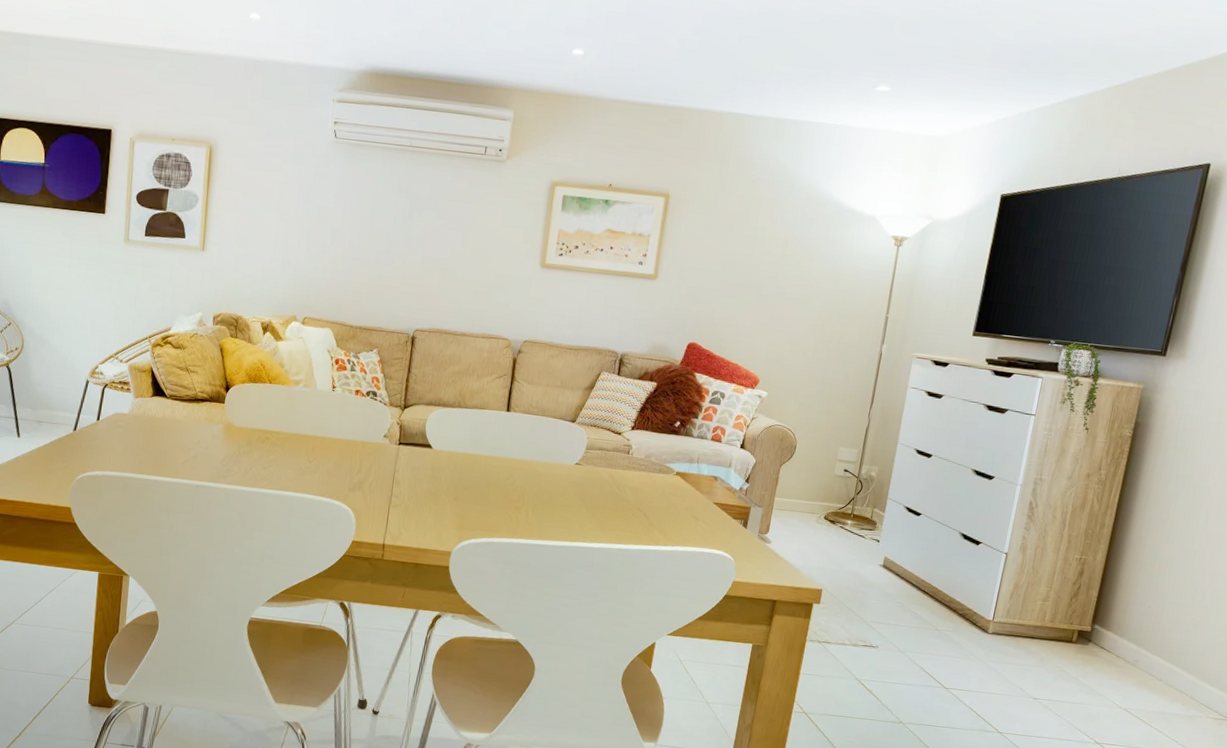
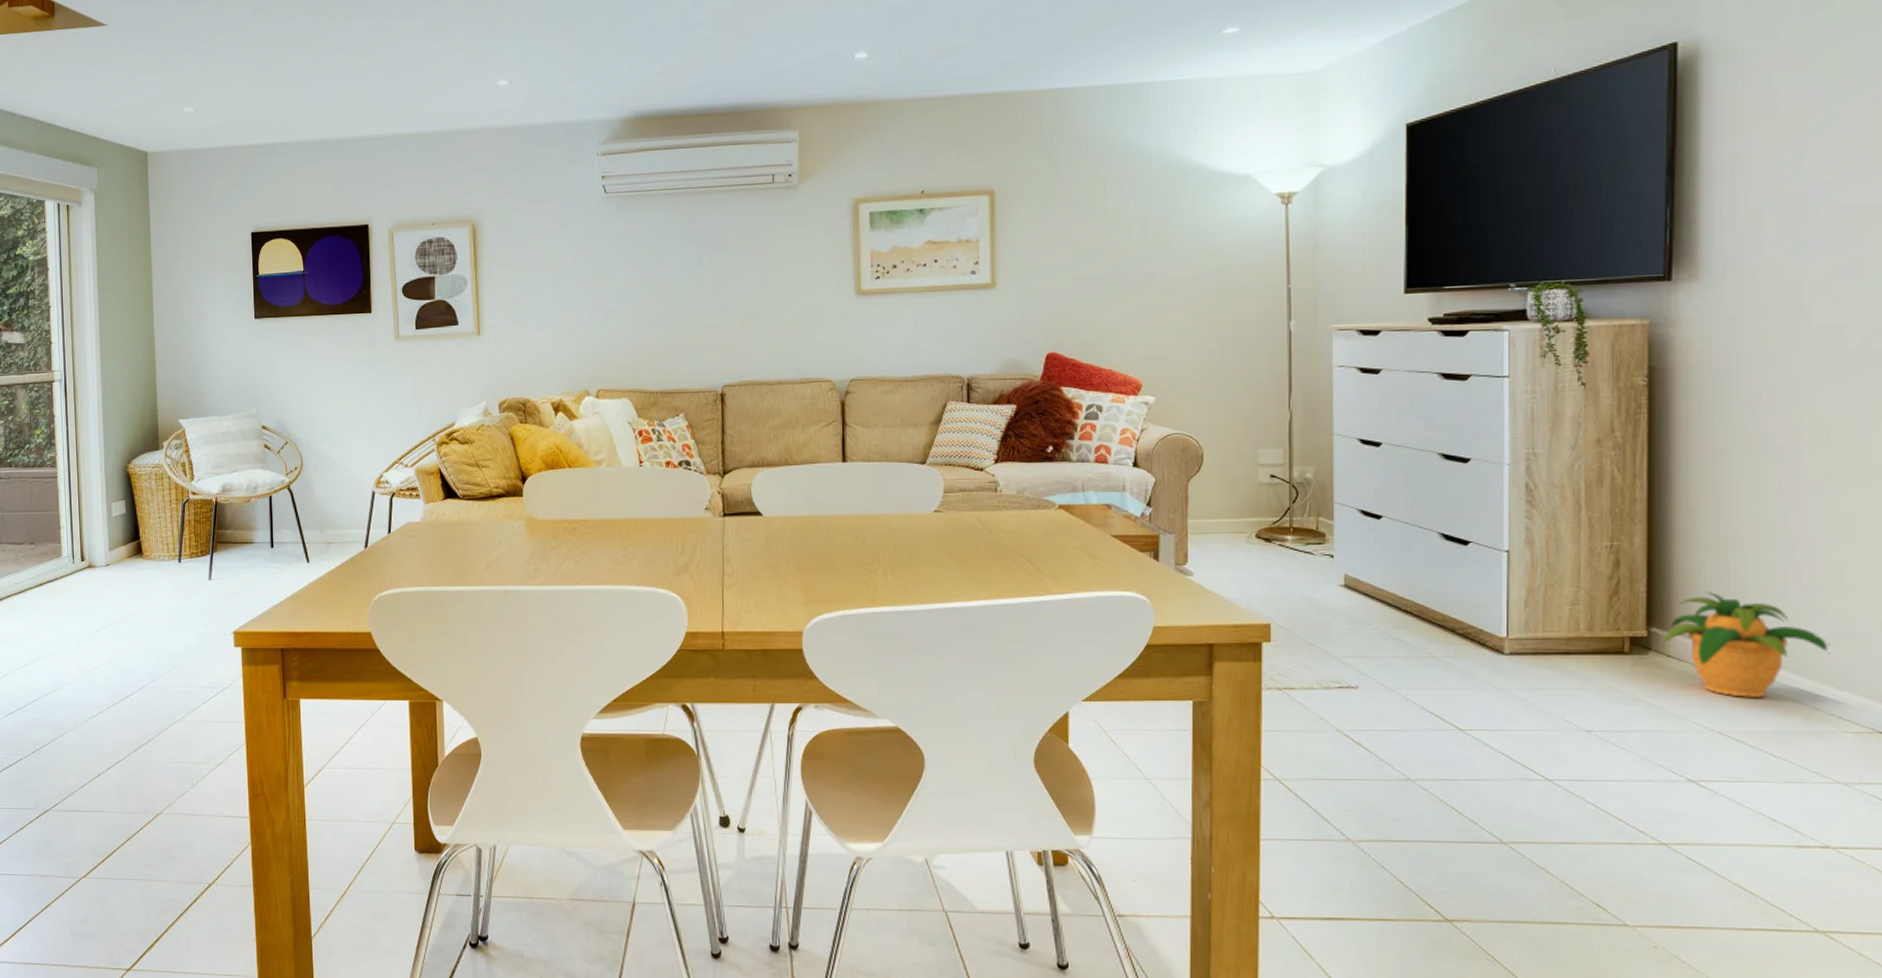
potted plant: none [1098,601,1213,686] -> present [1660,591,1830,698]

